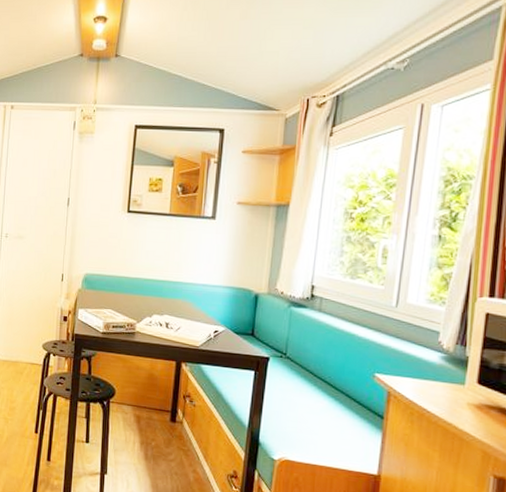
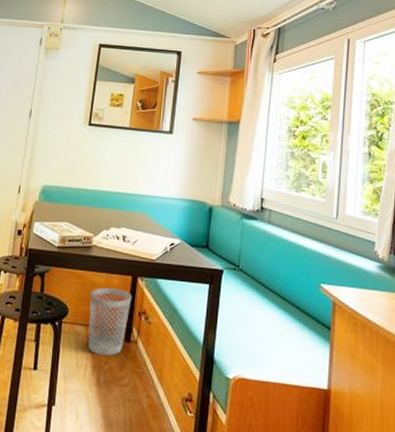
wastebasket: none [135,371,177,434] -> present [87,287,132,356]

